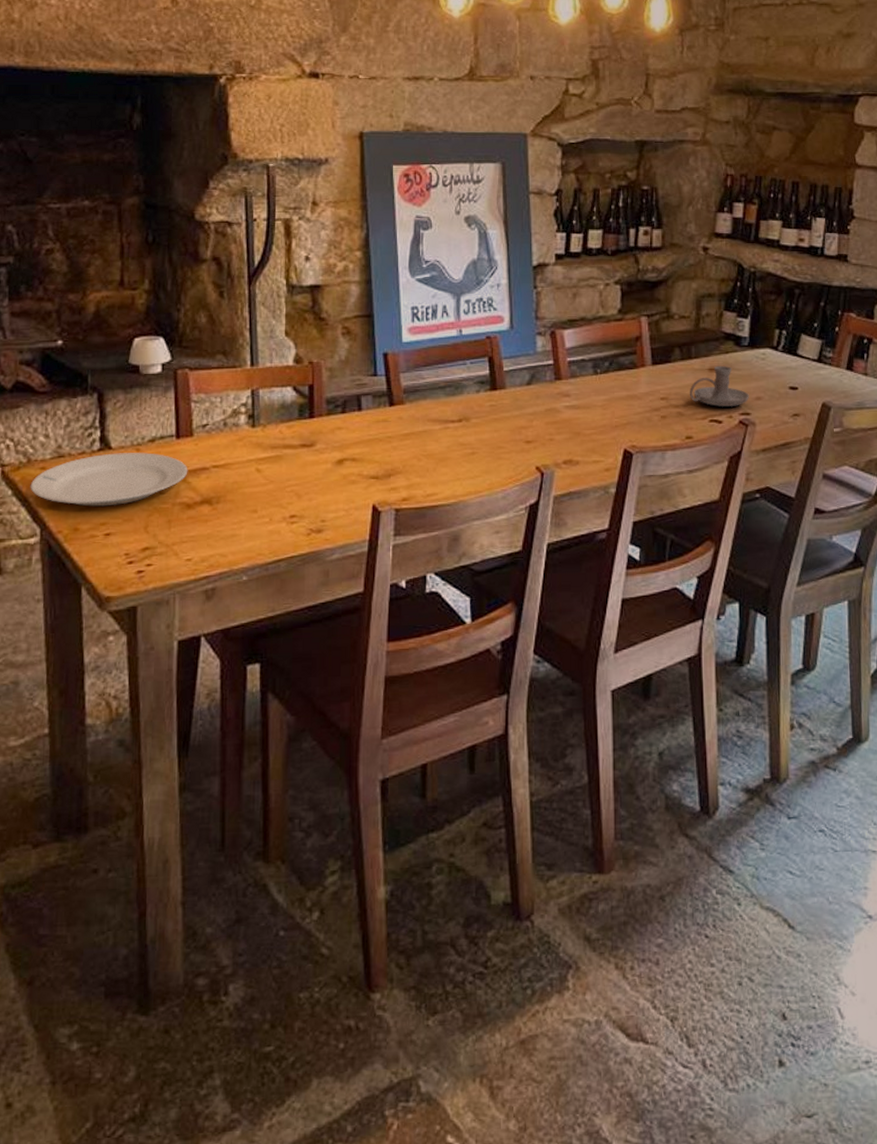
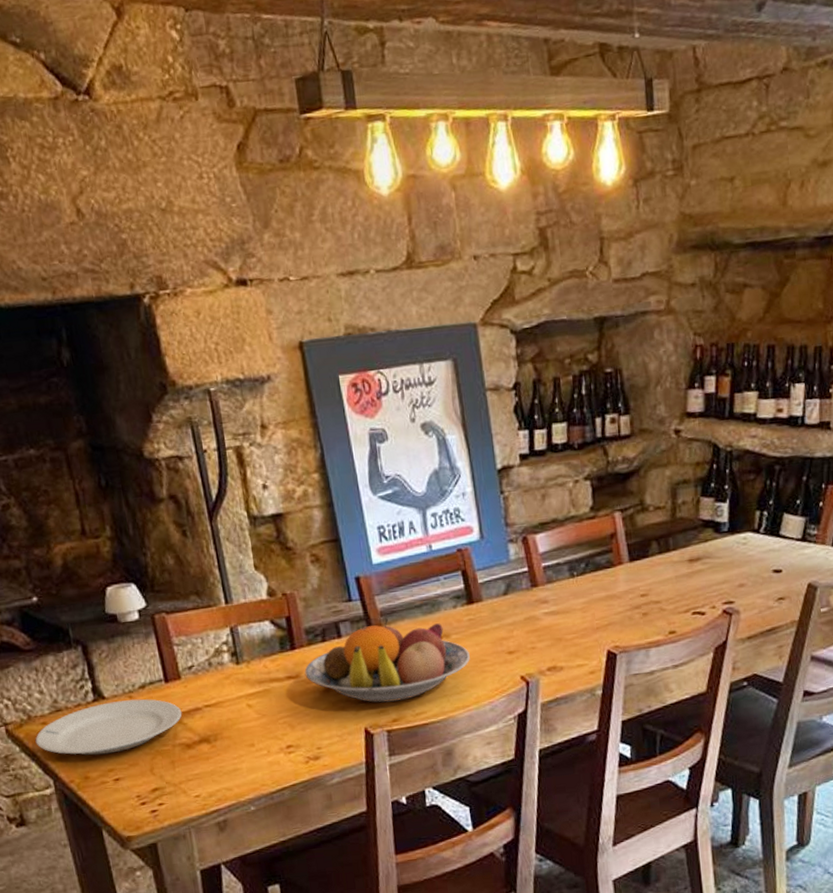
fruit bowl: none [320,396,487,480] -> present [304,618,470,703]
candle holder: present [689,365,749,407] -> none [669,555,732,598]

